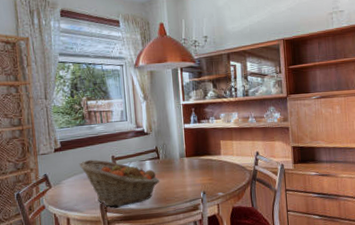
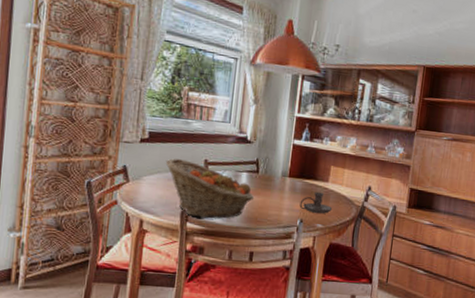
candle holder: none [200,165,229,184] -> present [299,191,333,214]

